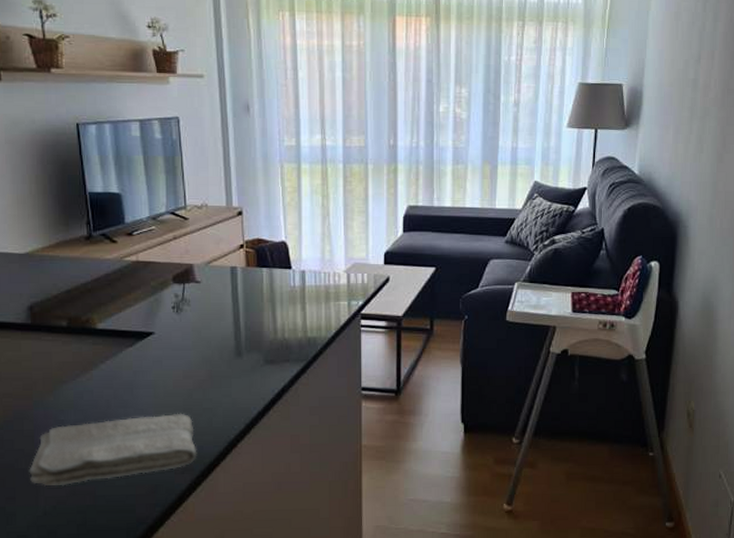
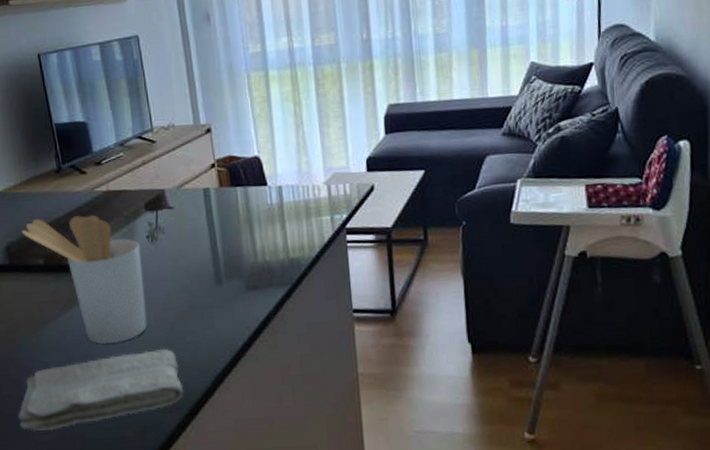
utensil holder: none [46,282,167,406] -> present [21,214,148,345]

